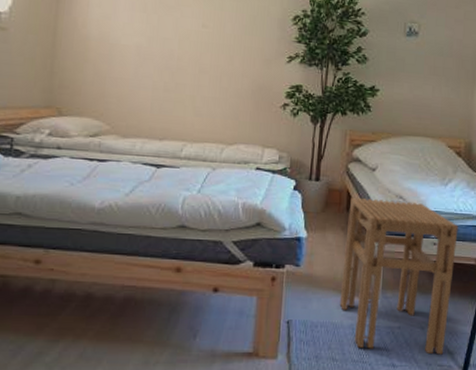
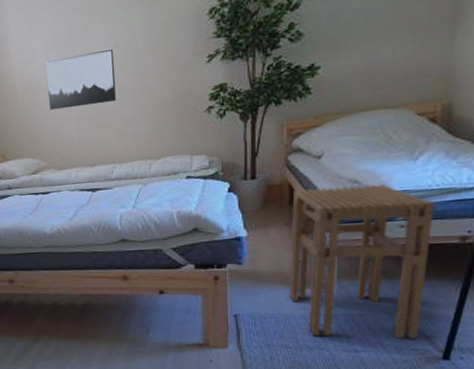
wall art: none [124,21,201,79] -> present [44,49,116,111]

